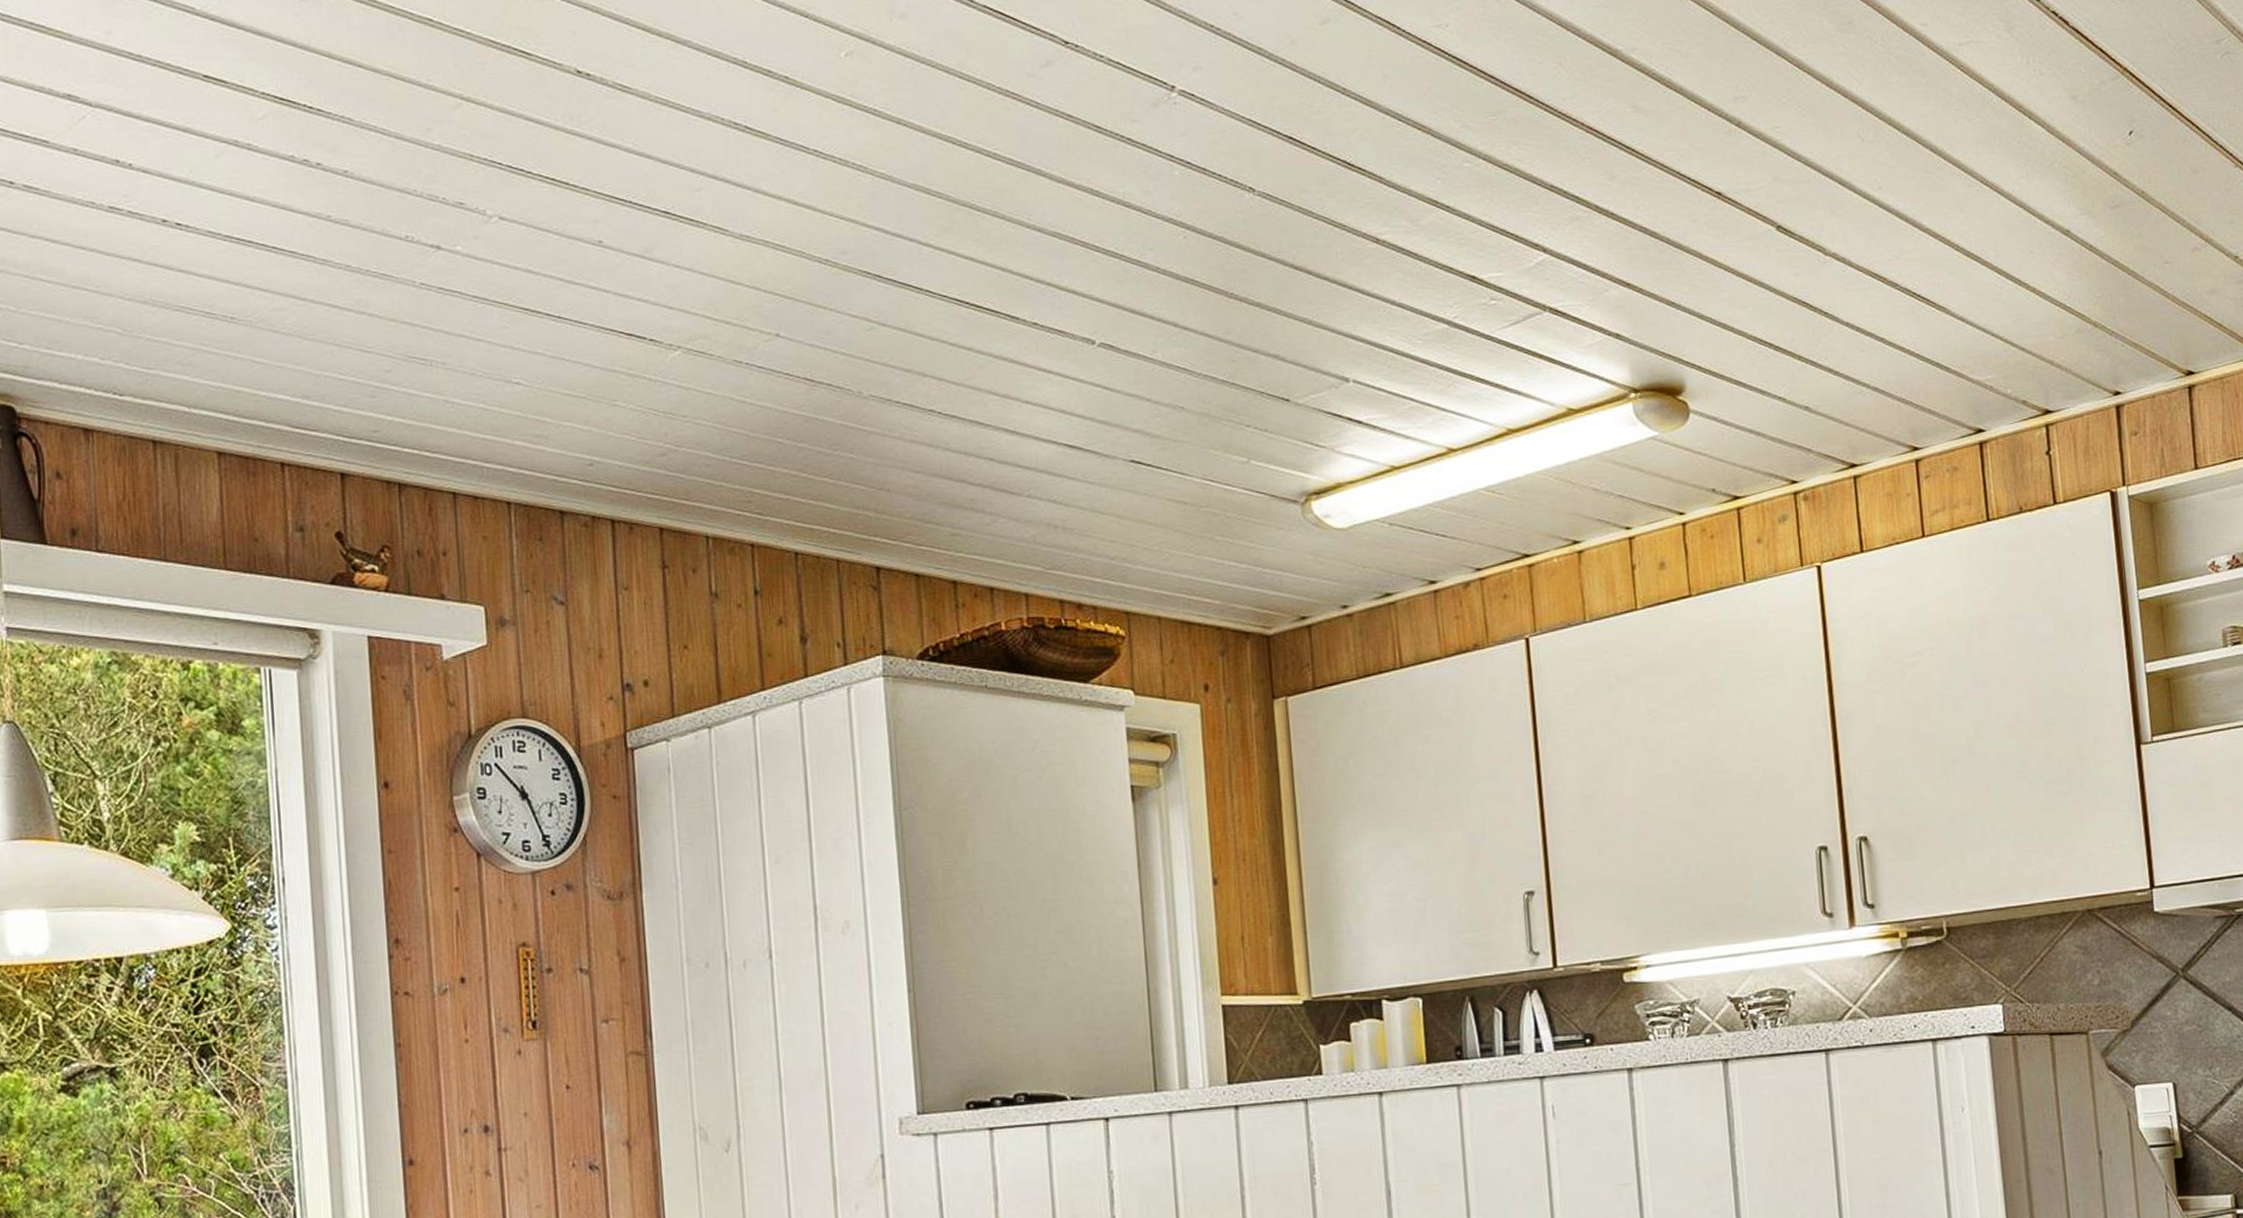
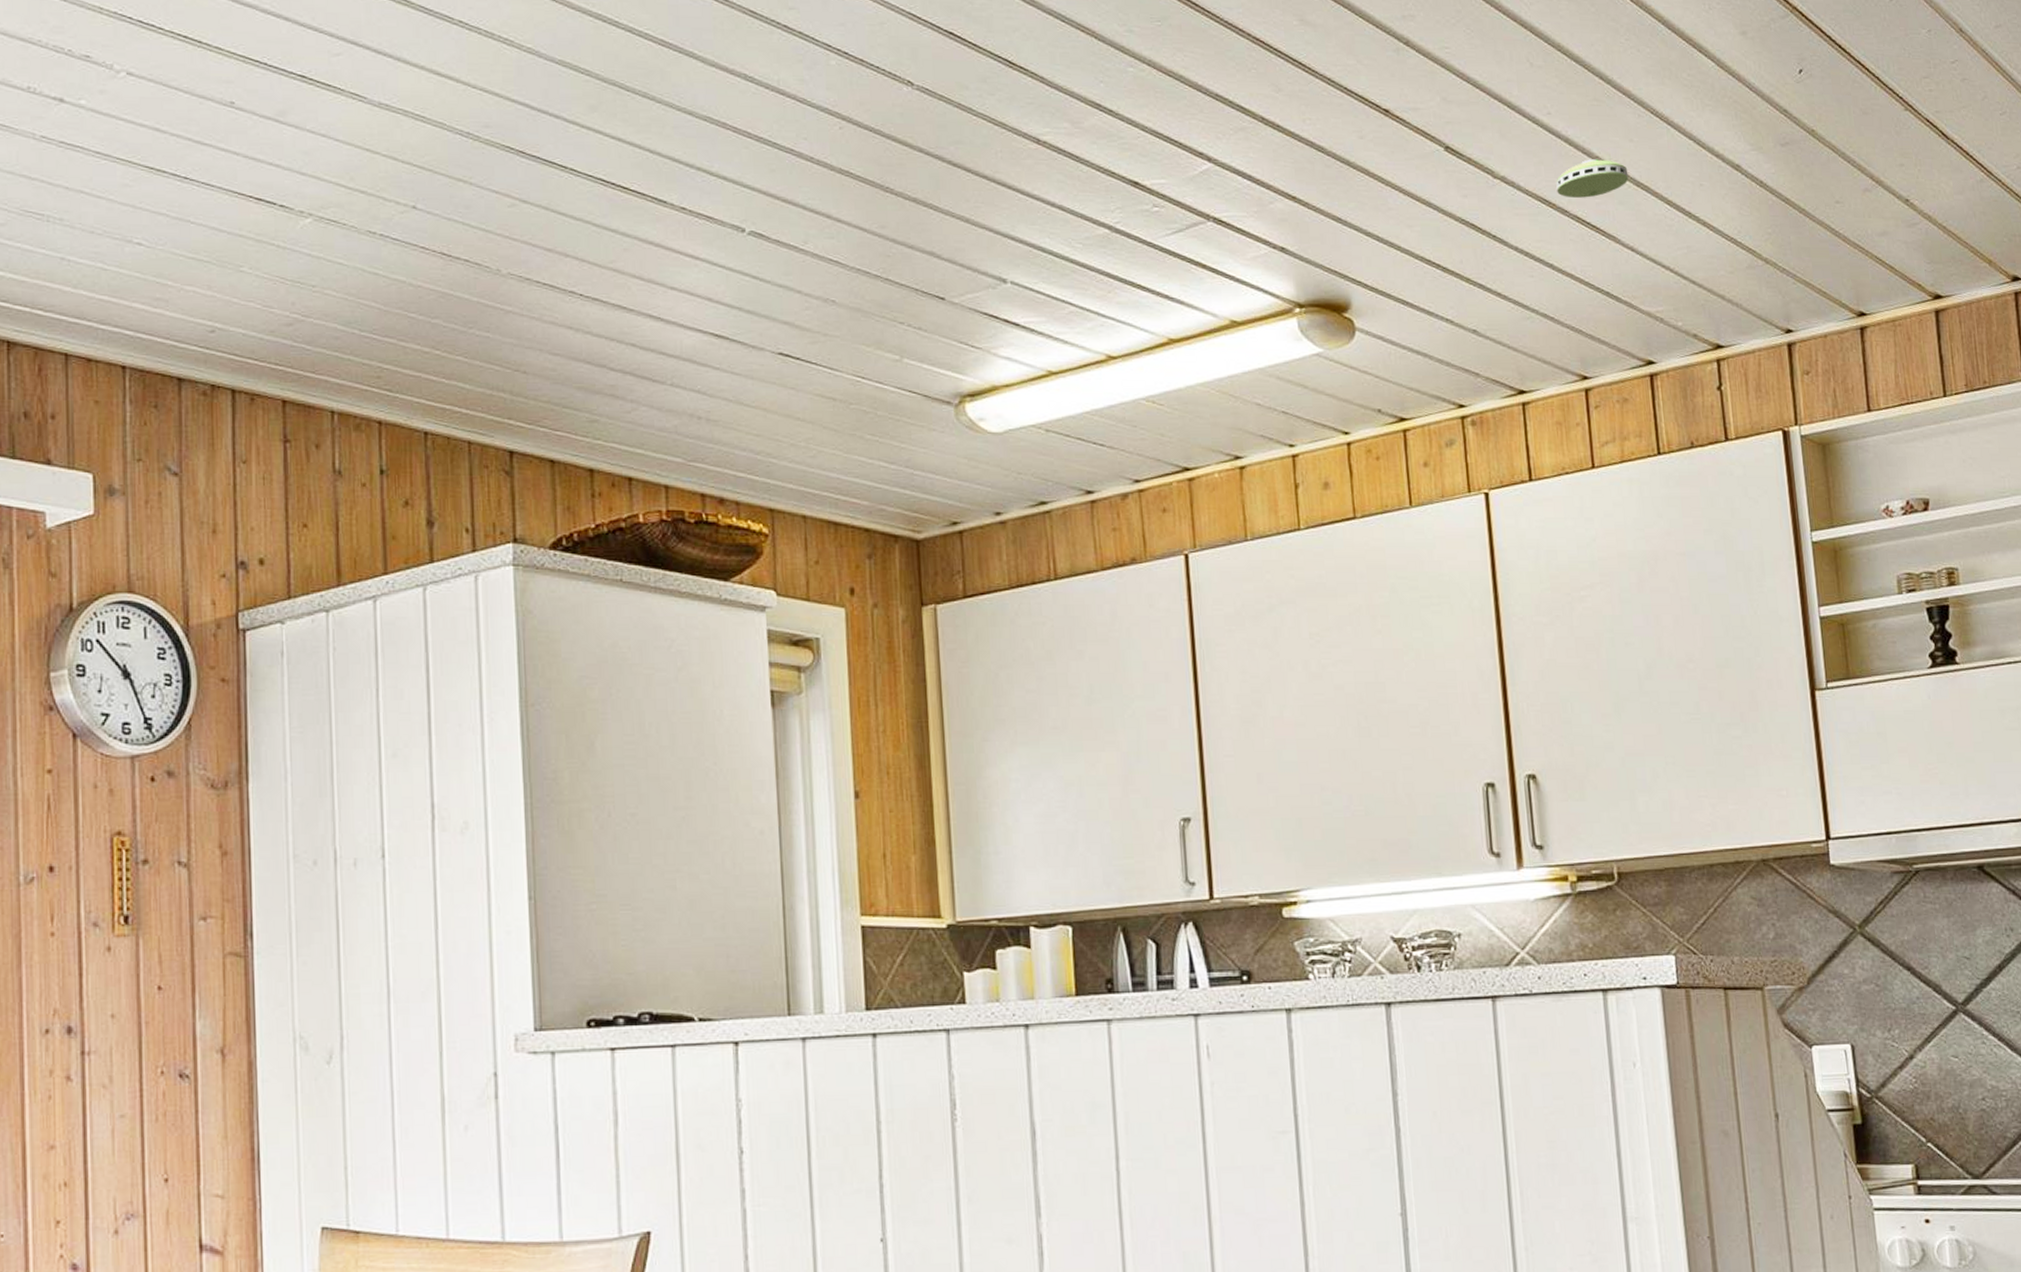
smoke detector: none [1886,231,1959,271] -> present [1556,159,1629,198]

